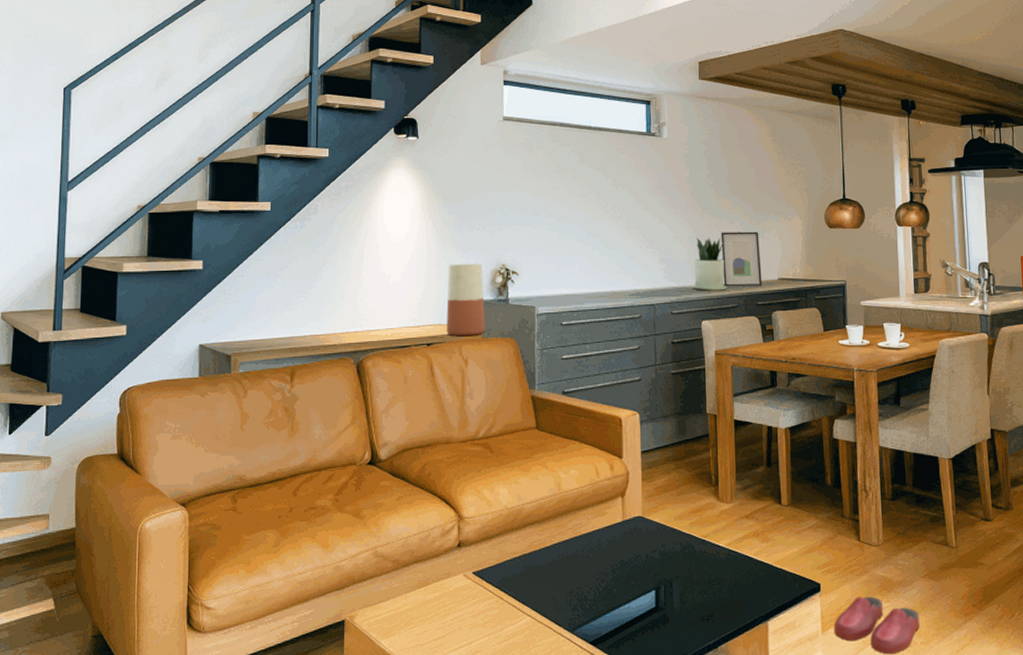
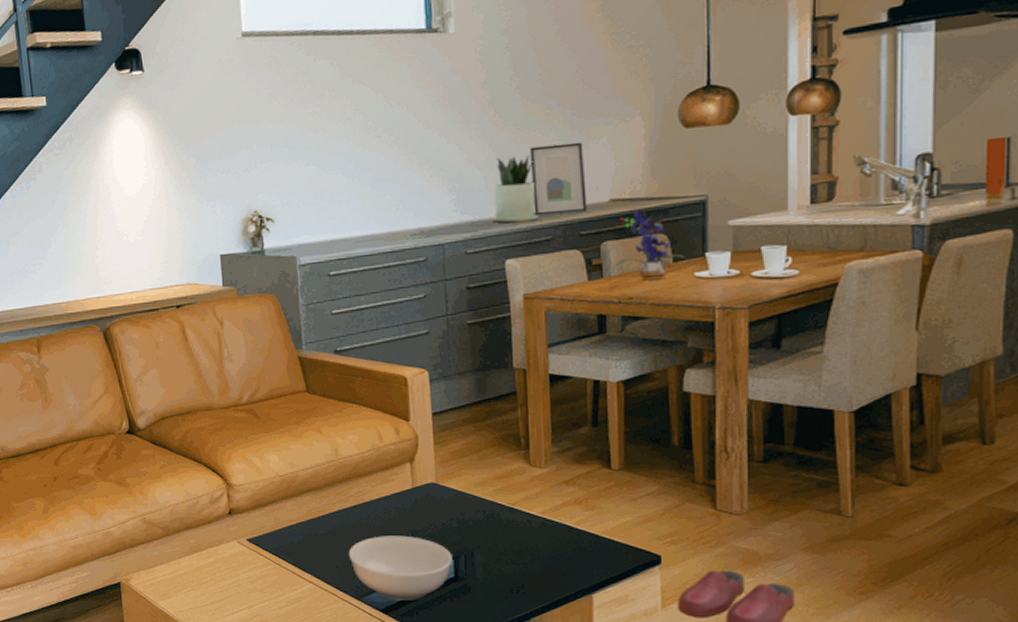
vase: present [446,263,485,337] -> none [191,211,240,296]
bowl: none [564,567,654,632] -> present [348,535,453,600]
flower arrangement: none [782,288,832,345] -> present [614,210,685,281]

